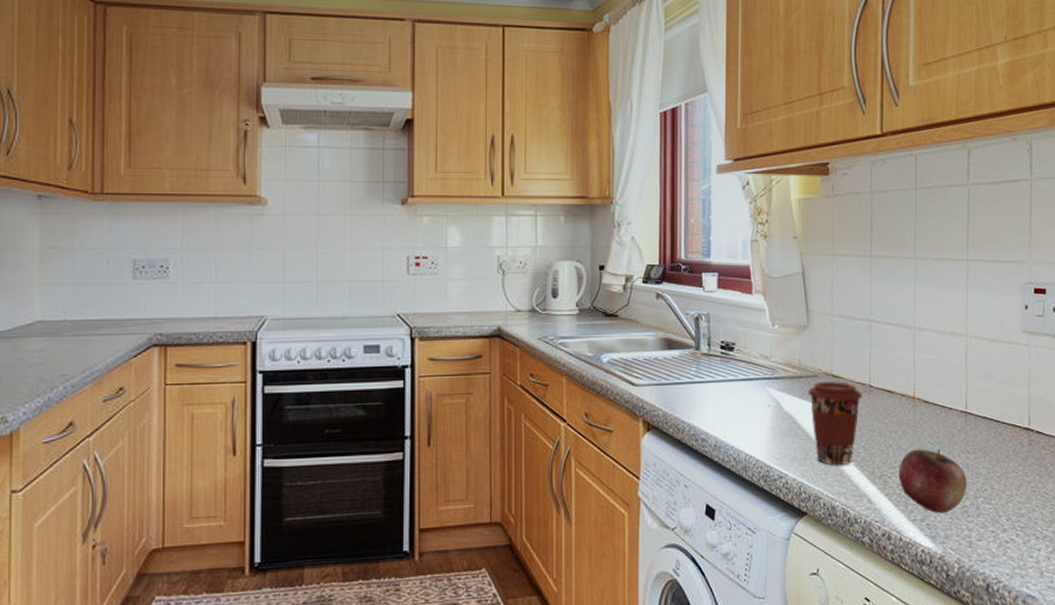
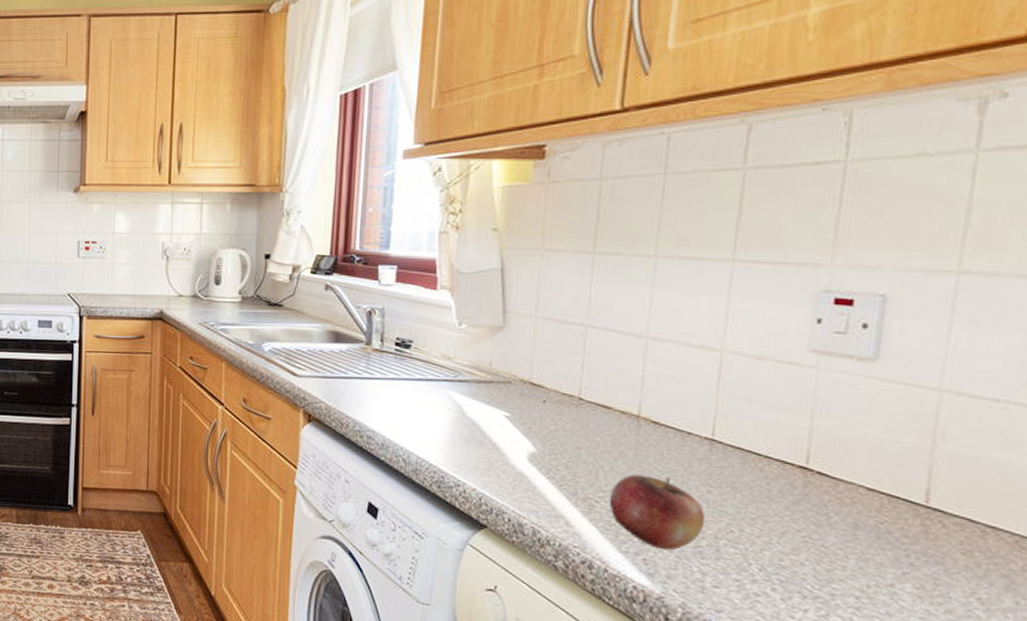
coffee cup: present [808,382,862,465] -> none [498,389,569,481]

